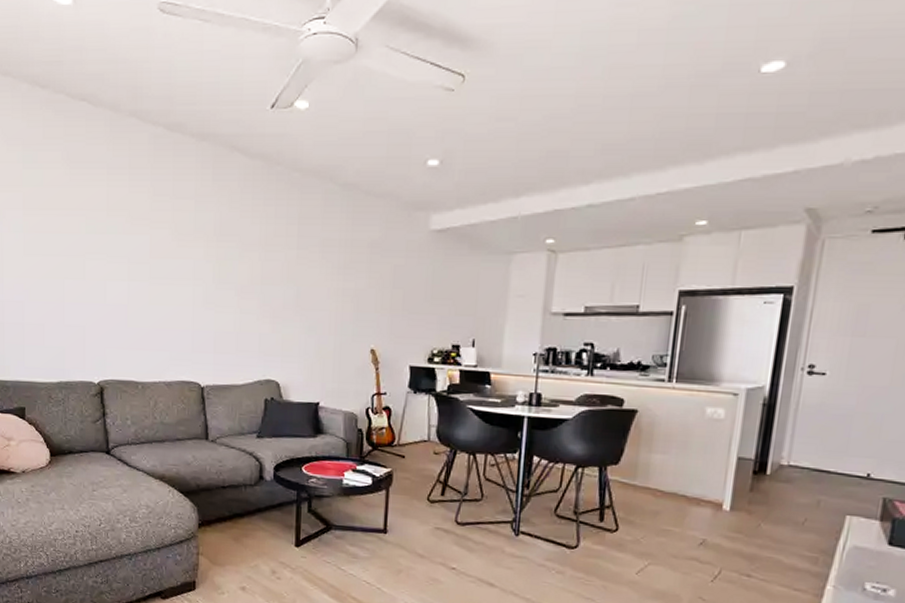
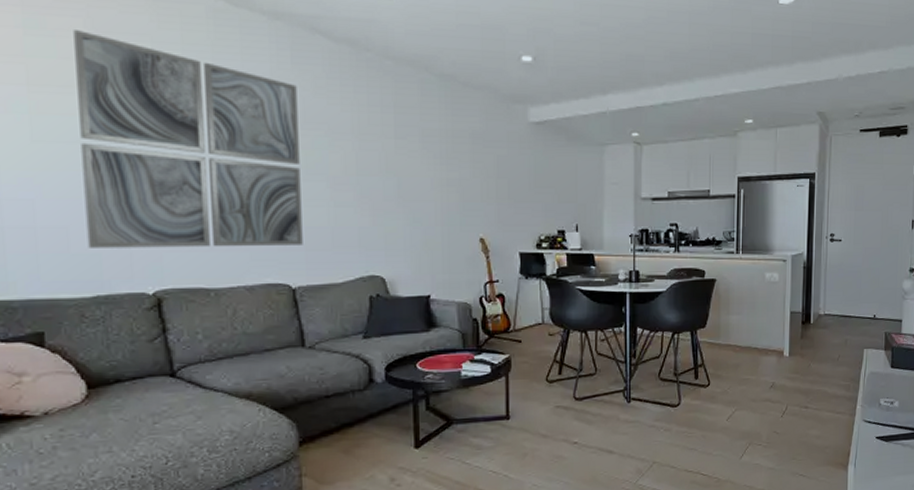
wall art: none [55,162,216,348] -> present [73,30,303,248]

